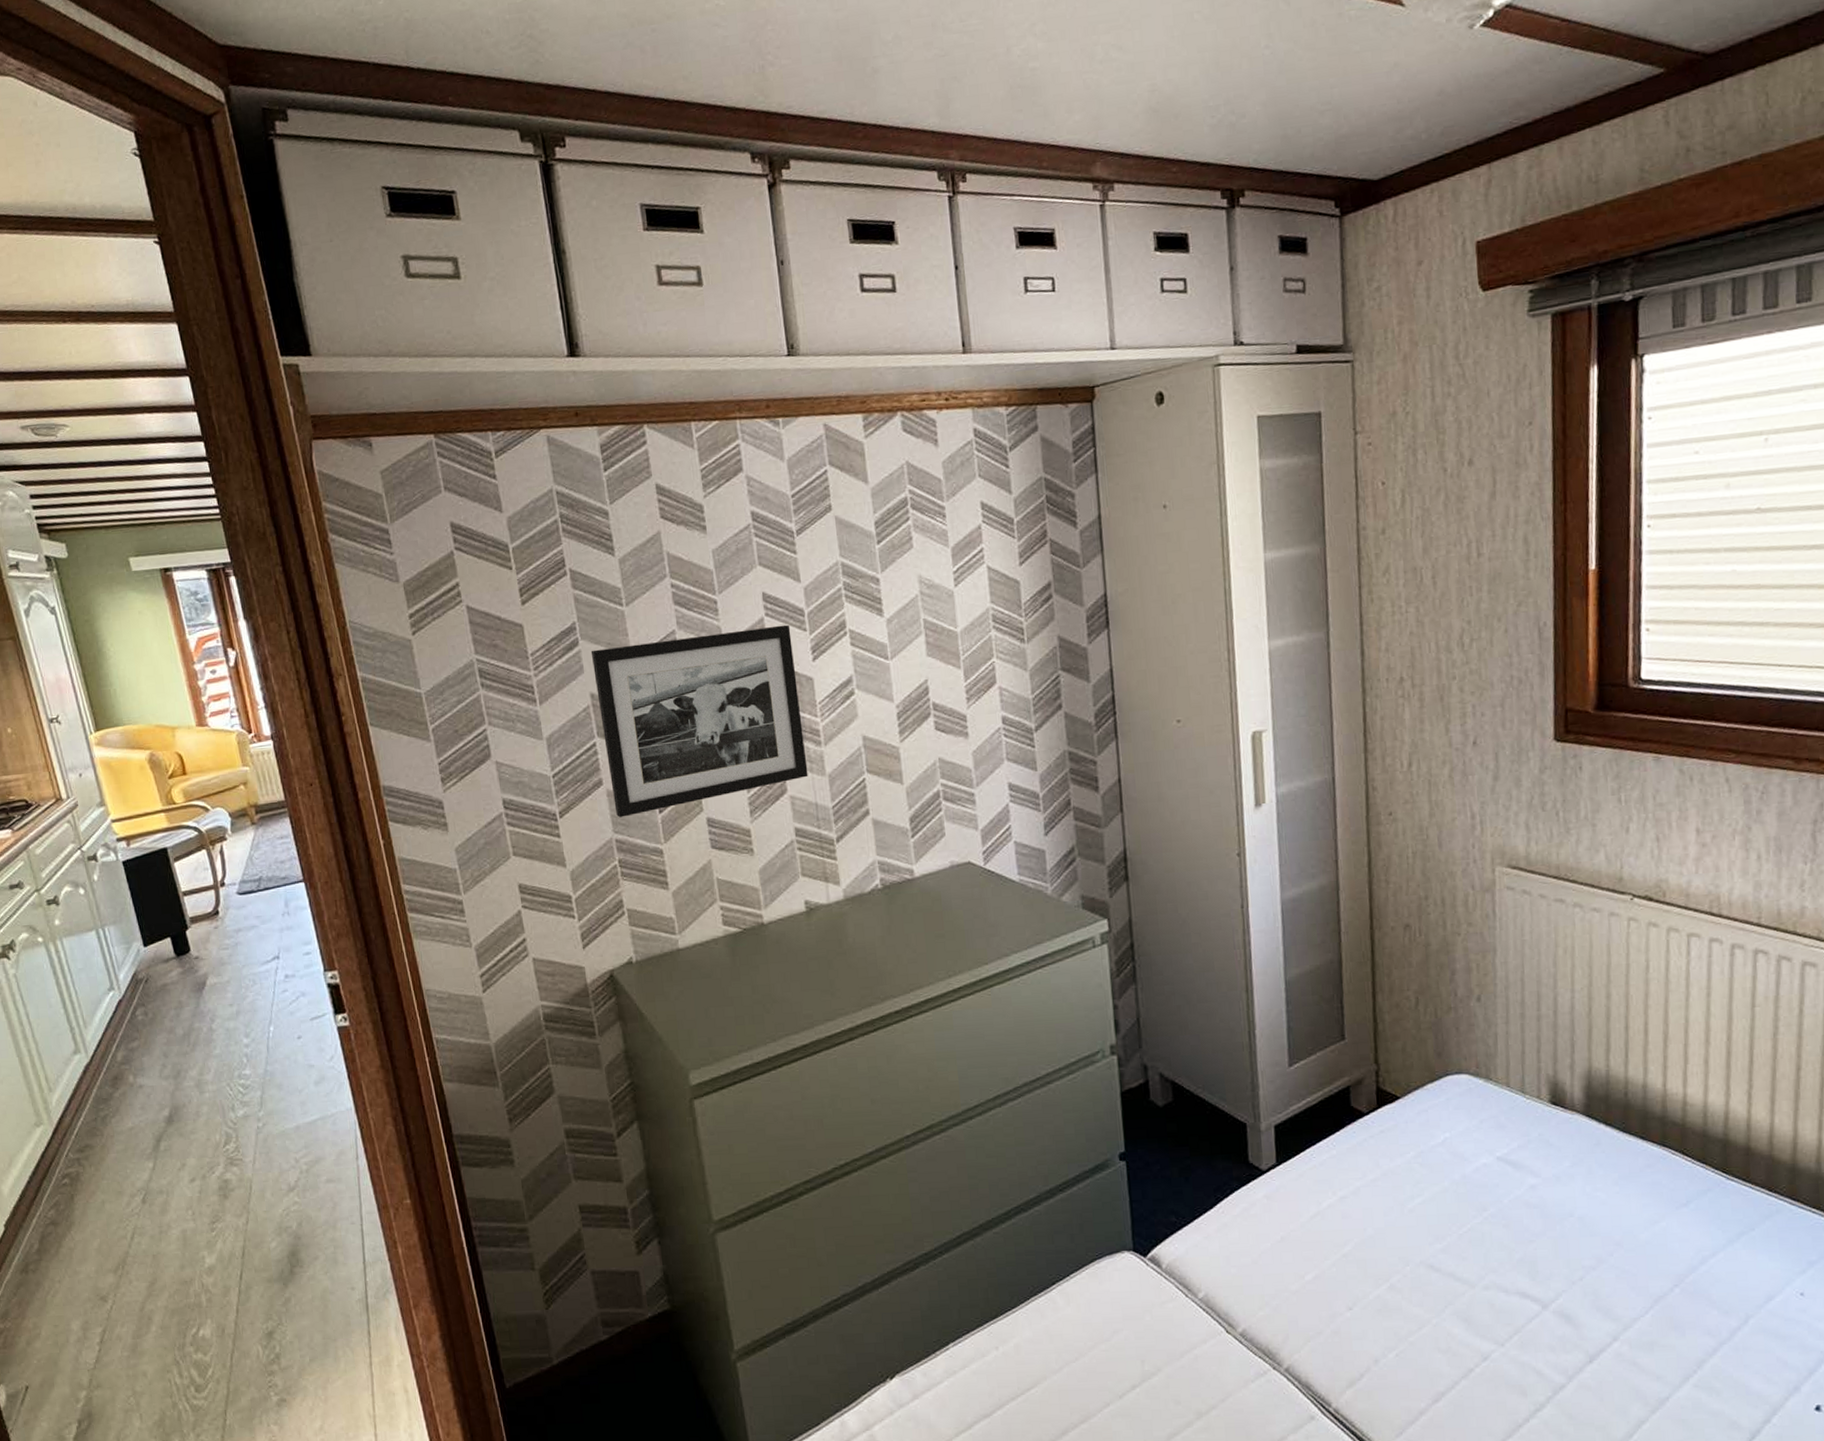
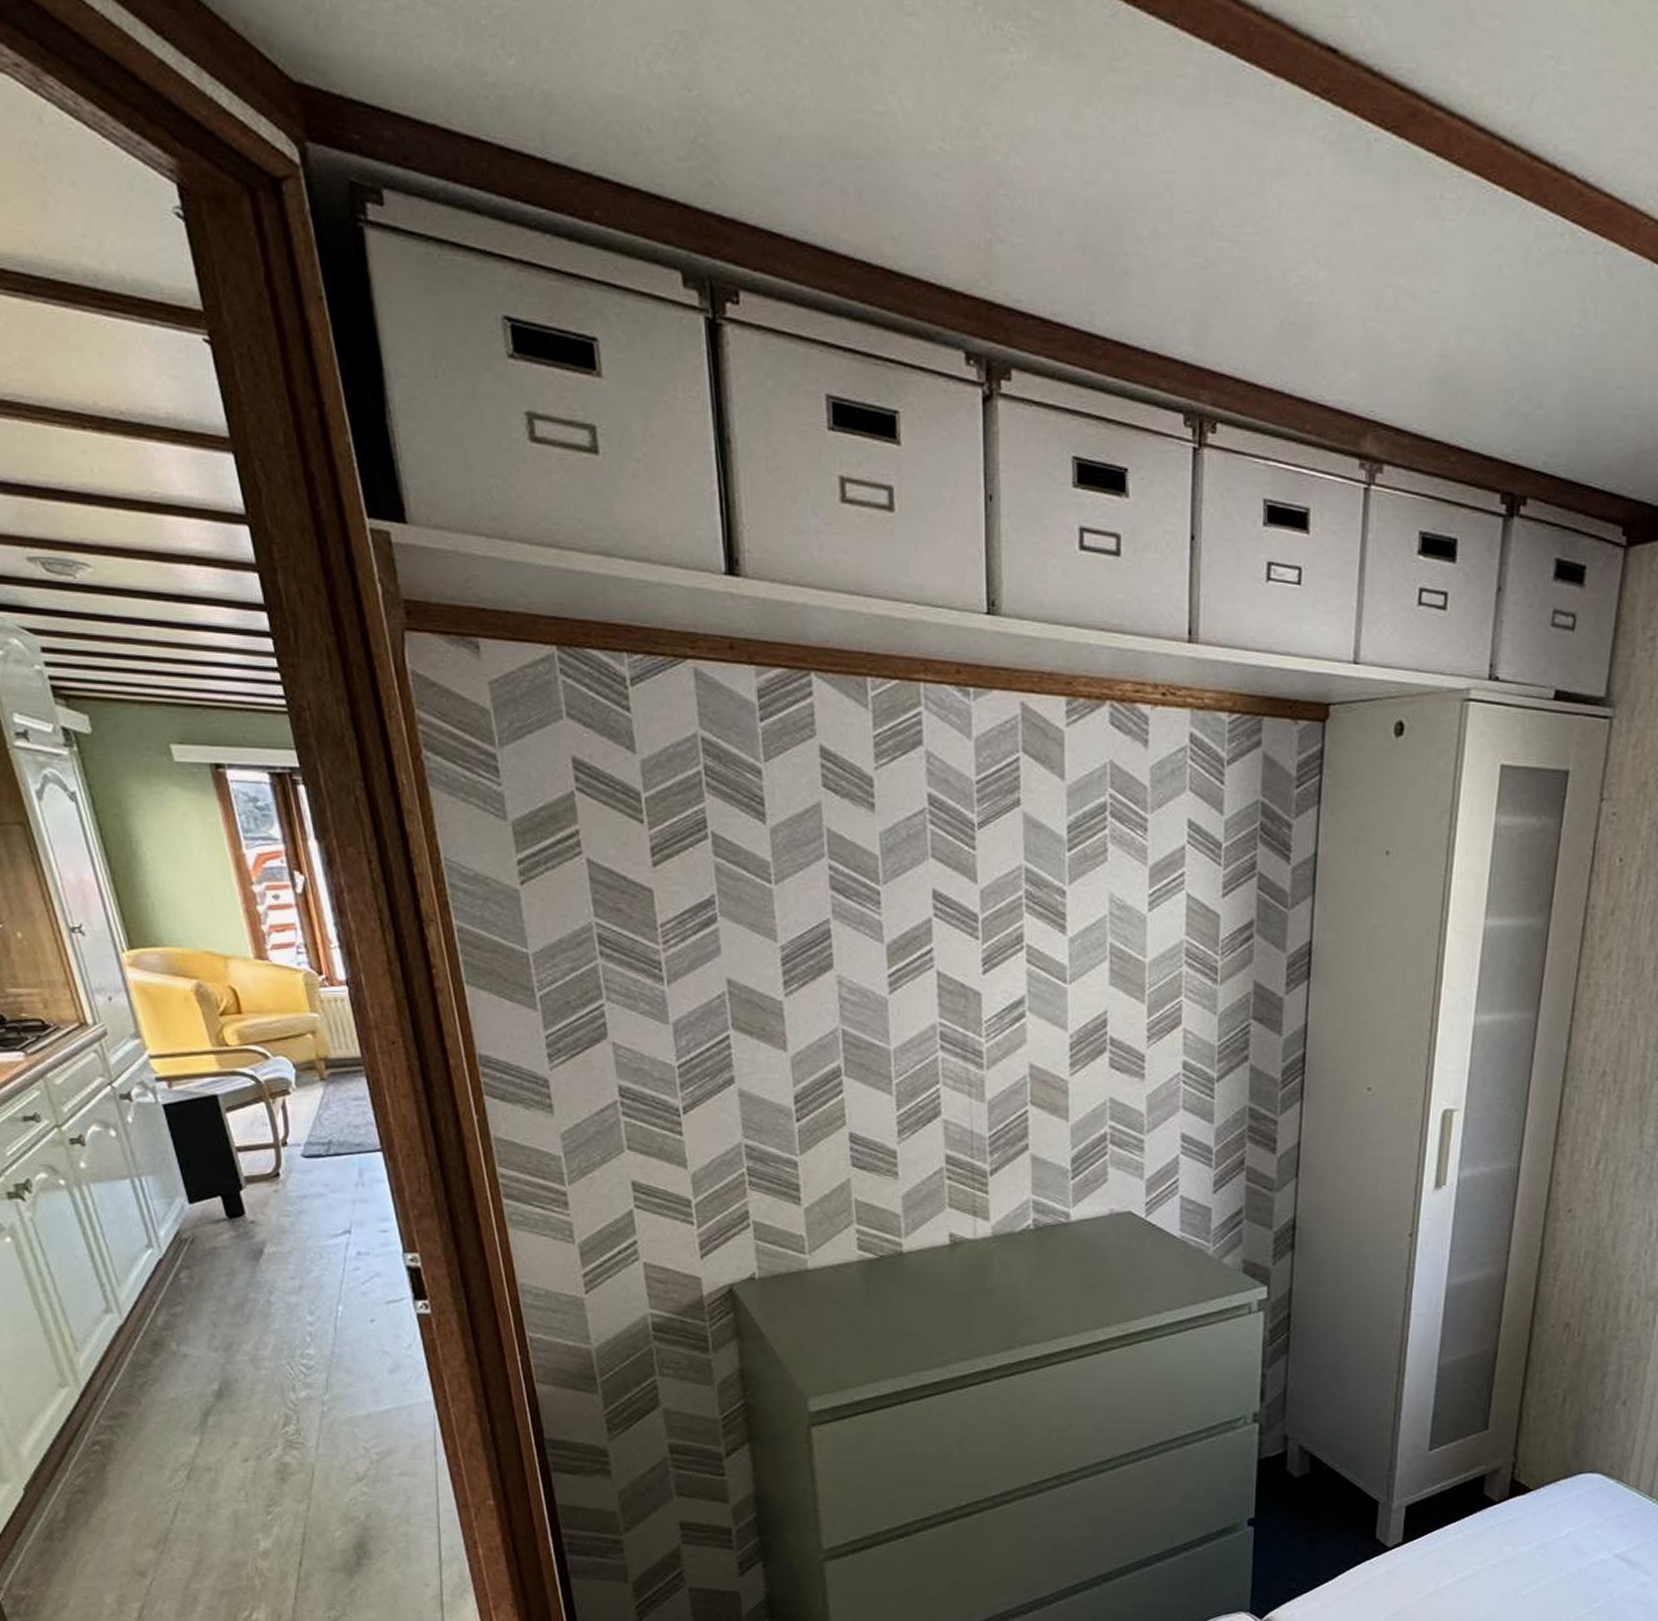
picture frame: present [590,624,808,817] -> none [730,929,966,1121]

